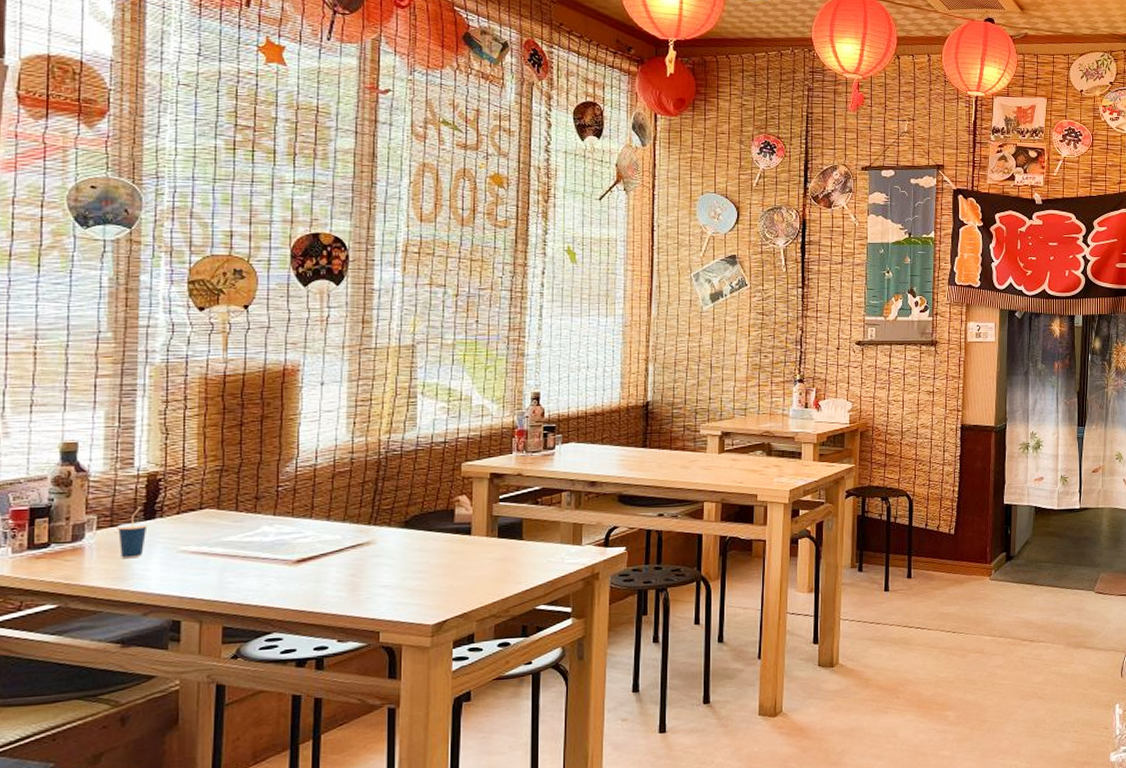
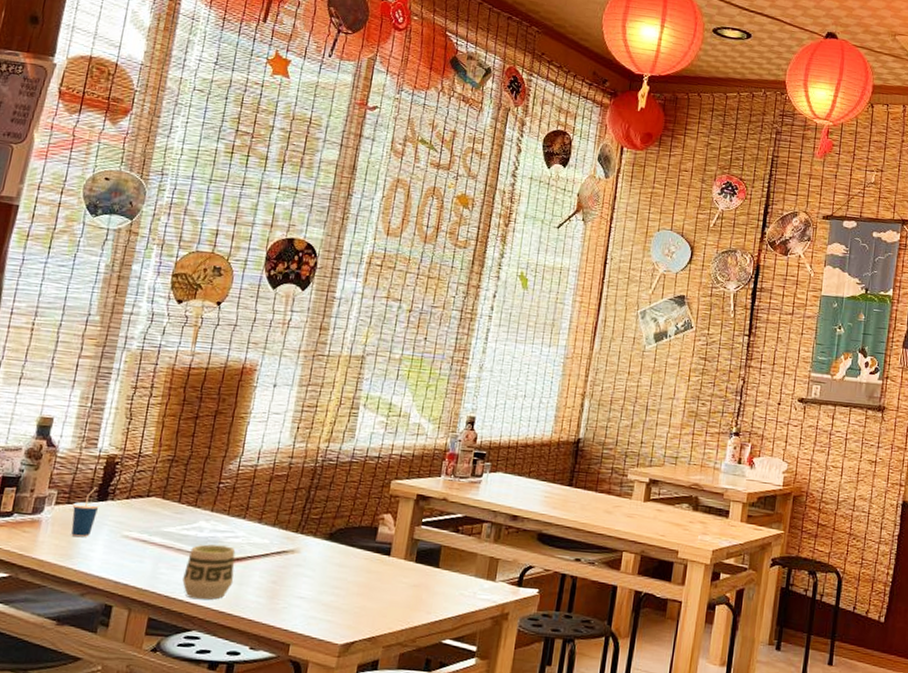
cup: none [254,547,310,603] -> present [182,544,236,600]

